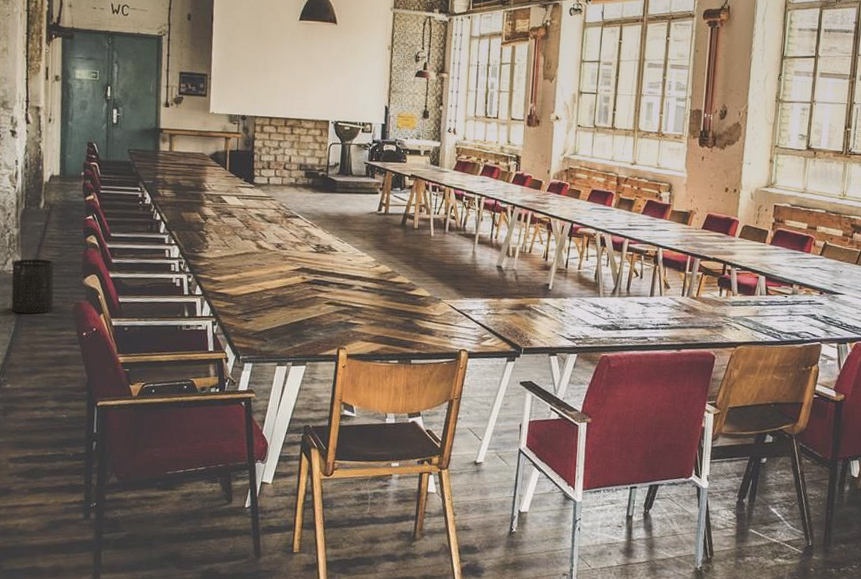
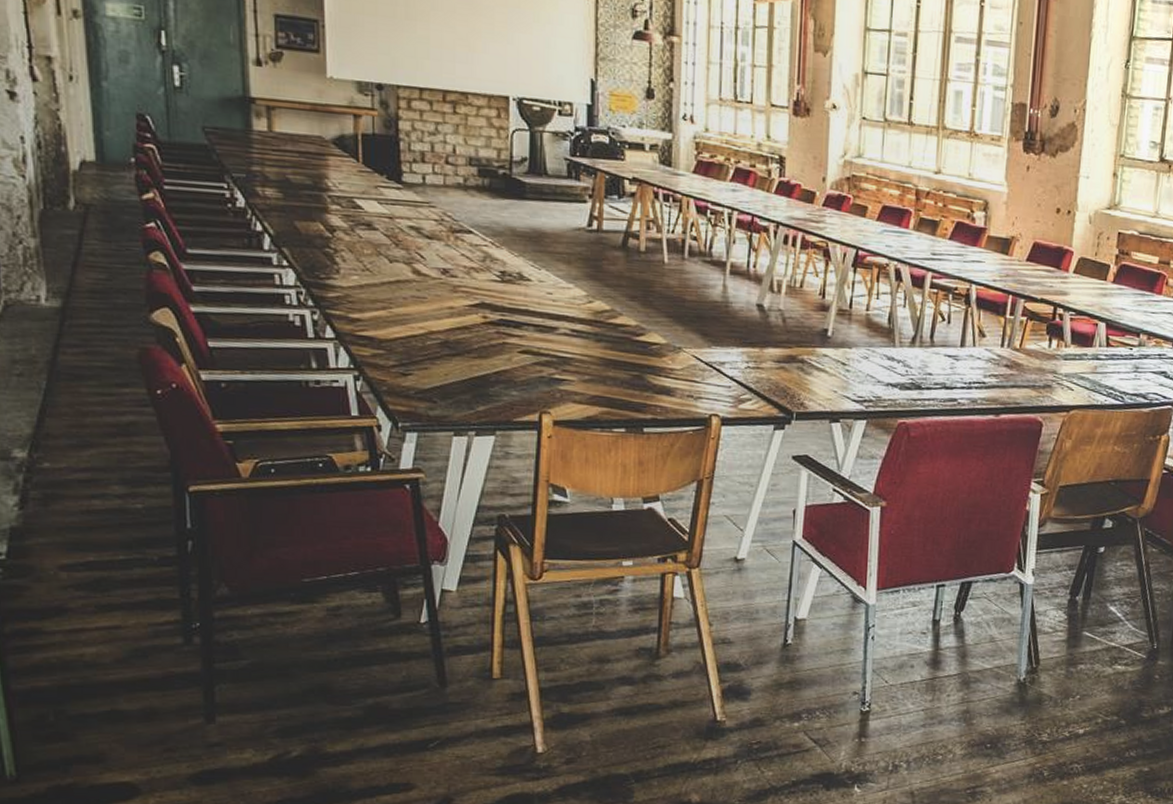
trash can: present [11,258,55,314] -> none [32,283,106,363]

